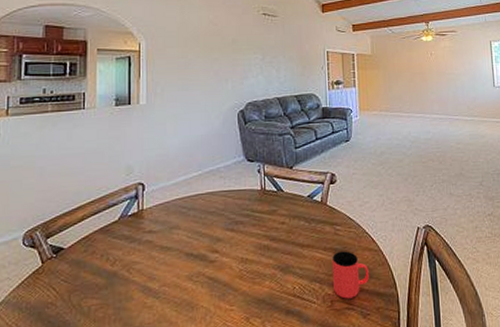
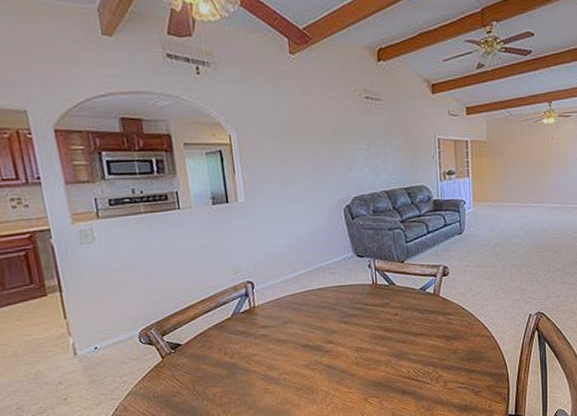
cup: present [332,251,369,299] -> none [445,337,481,380]

